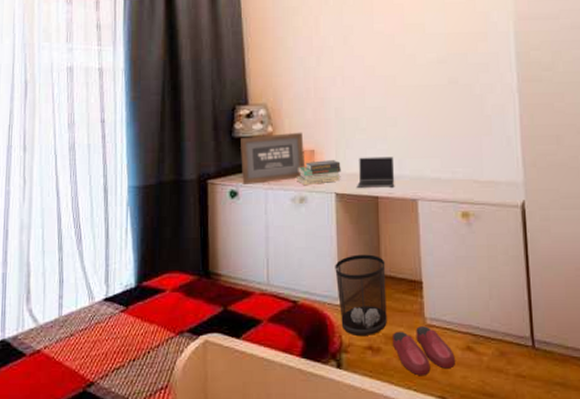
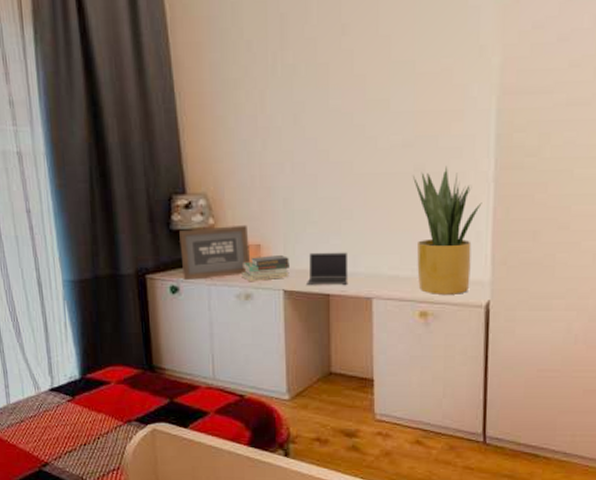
waste bin: present [335,254,387,335] -> none [283,352,336,428]
slippers: present [393,326,455,376] -> none [341,421,403,466]
planter: none [448,78,510,195] -> present [413,165,482,294]

